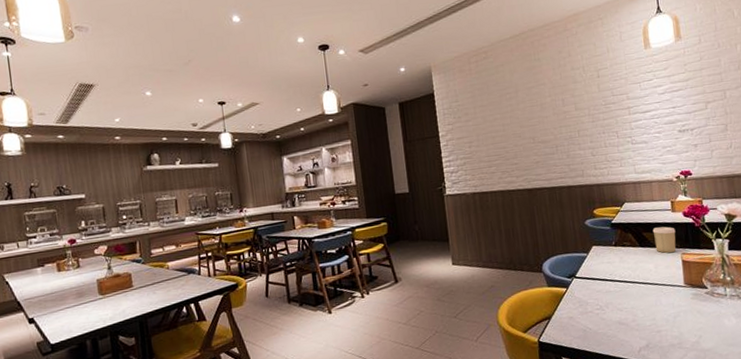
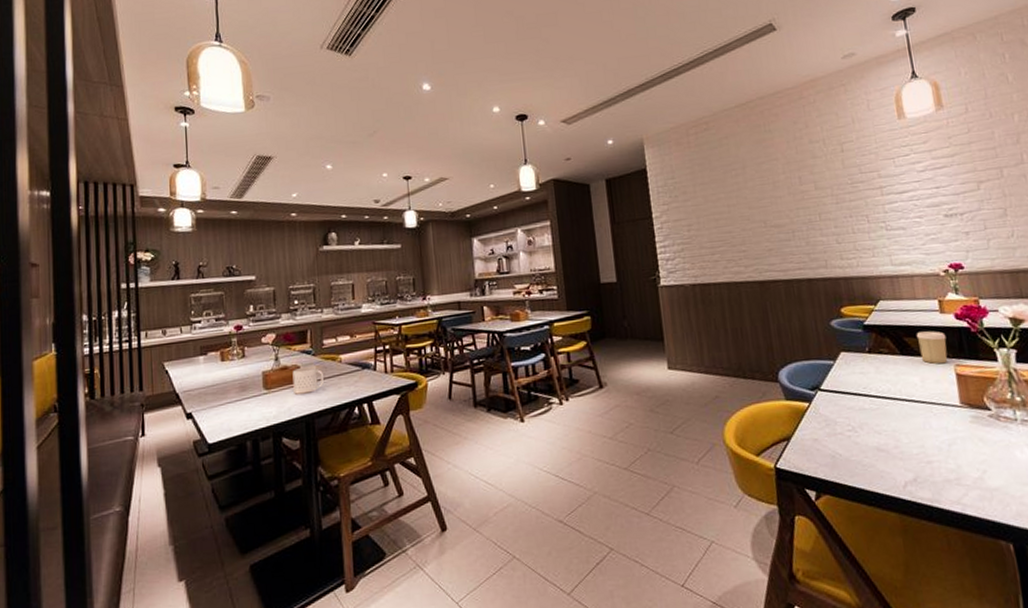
mug: none [124,272,155,298] -> present [292,365,325,394]

